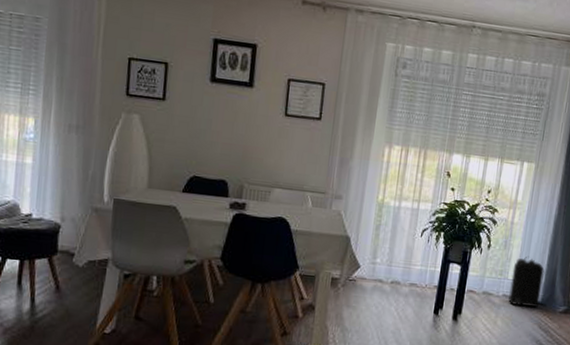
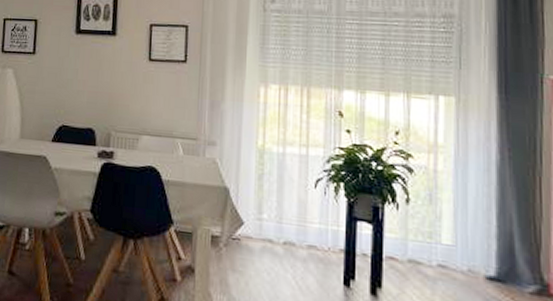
backpack: present [508,256,545,307] -> none [446,213,495,284]

